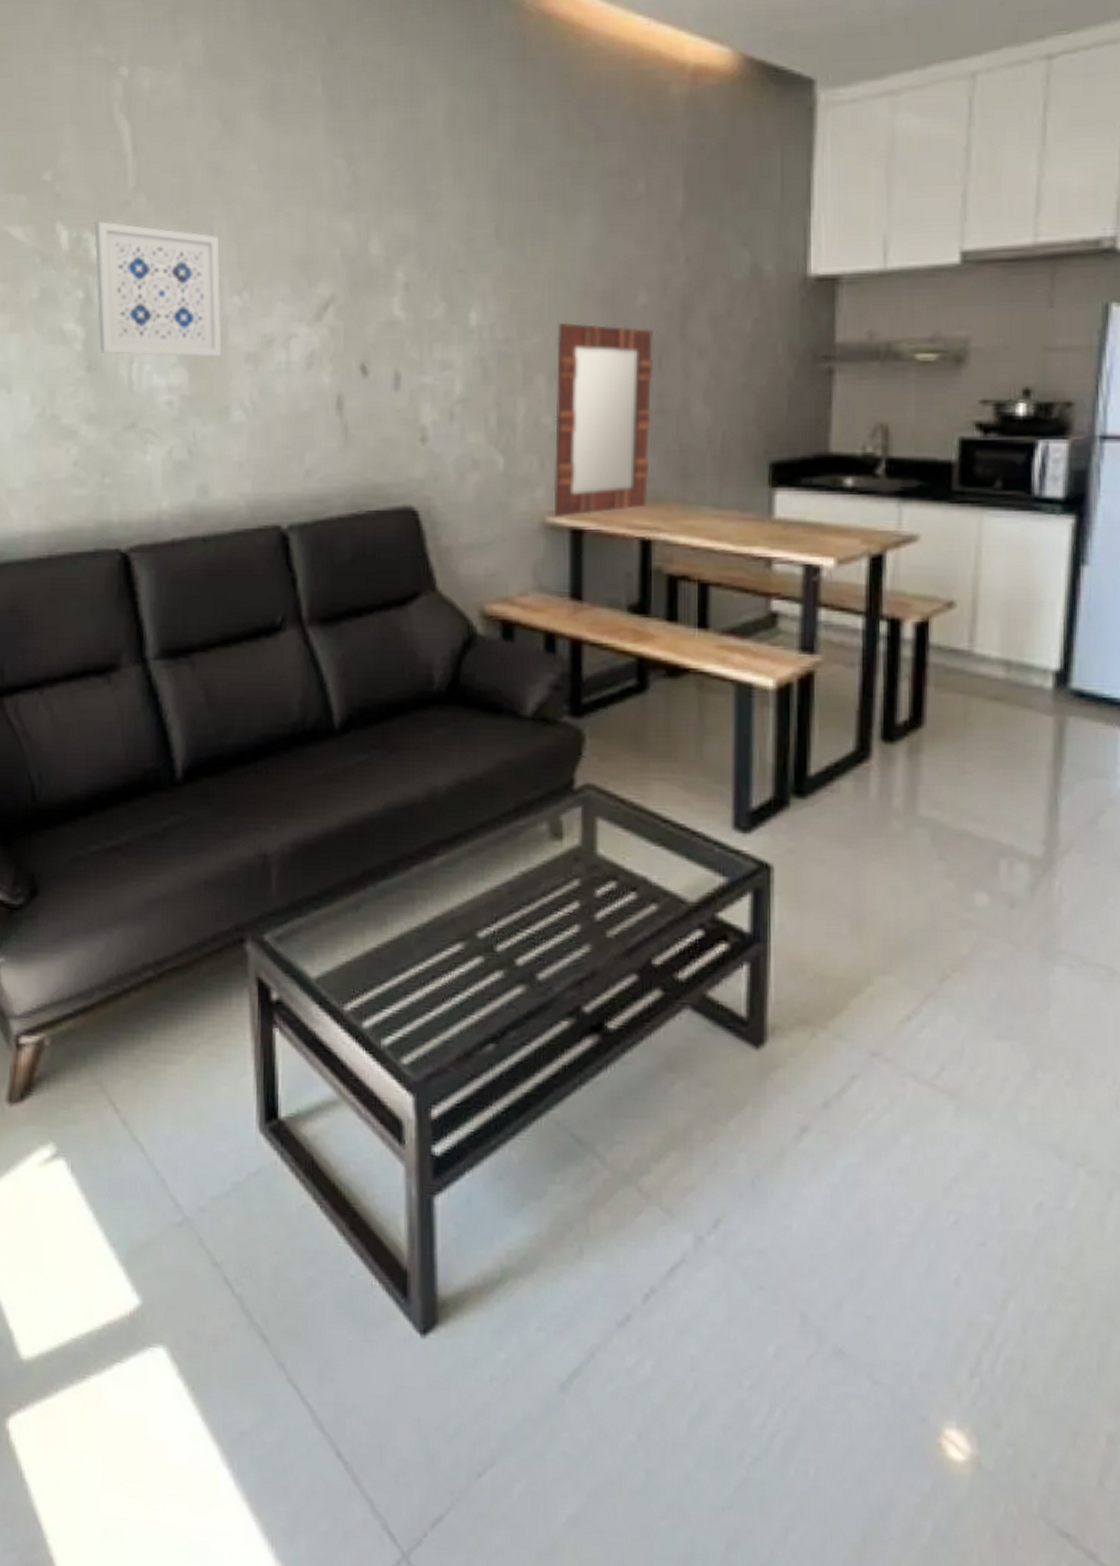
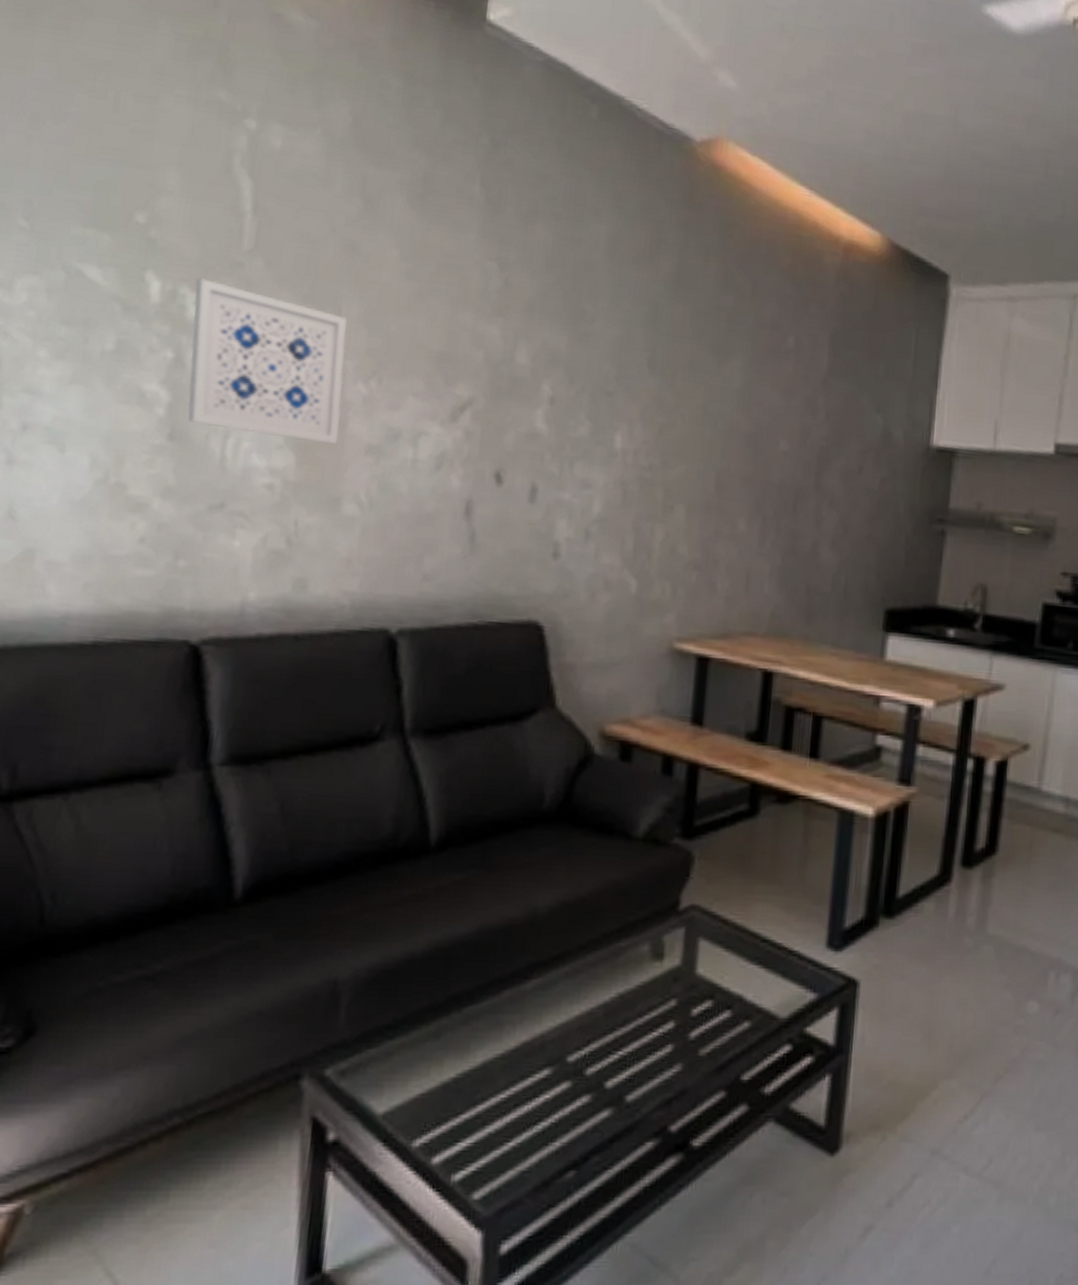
home mirror: present [553,322,653,518] -> none [683,457,790,645]

